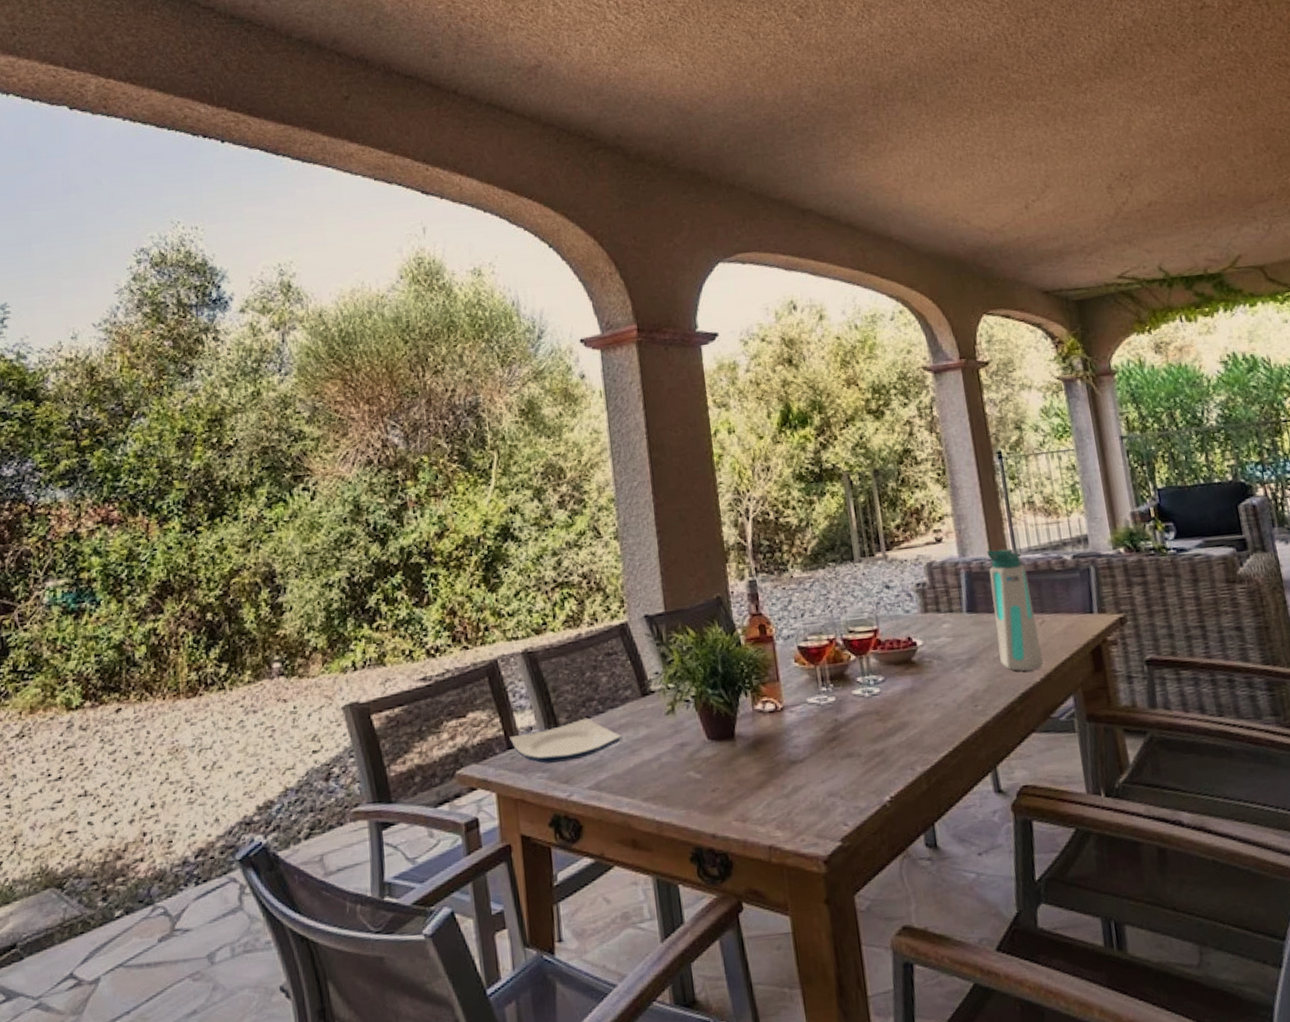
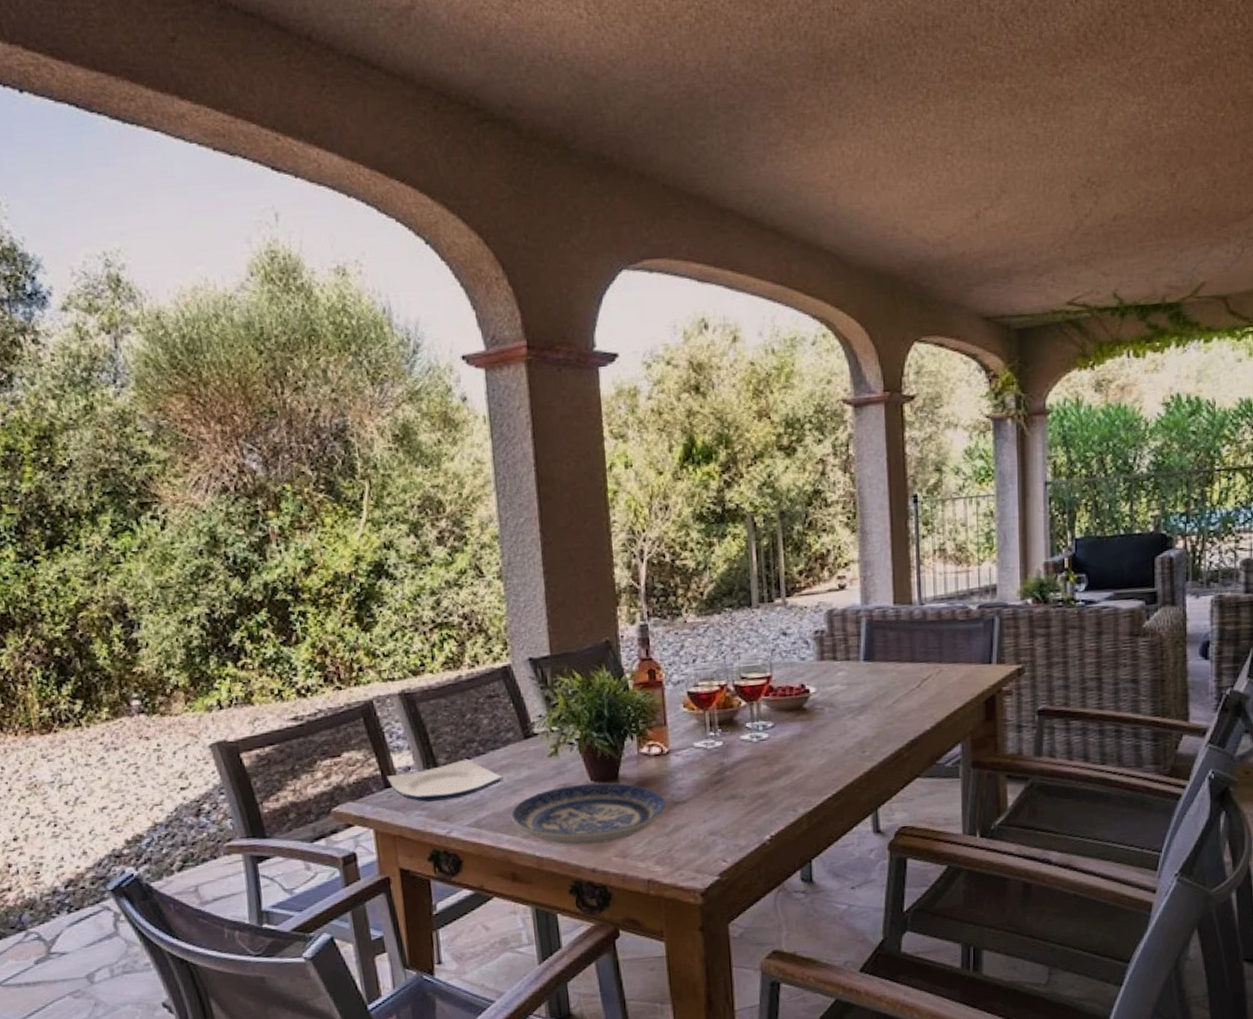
plate: none [630,741,784,809] -> present [510,783,667,846]
water bottle: present [987,548,1043,671] -> none [891,596,936,719]

